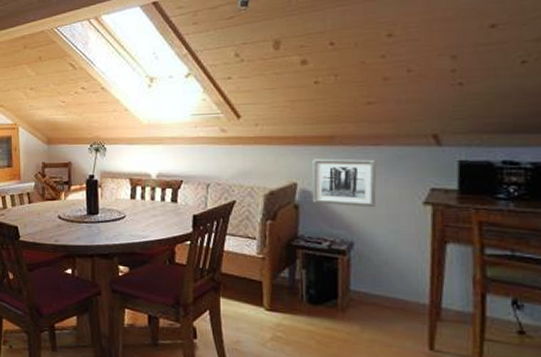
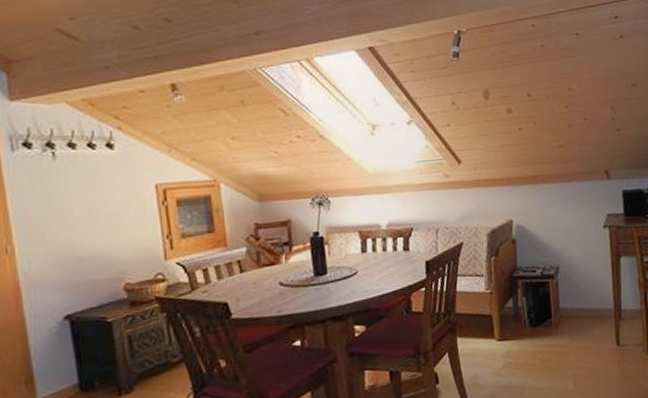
wall art: present [311,158,377,208] -> none [523,193,572,237]

